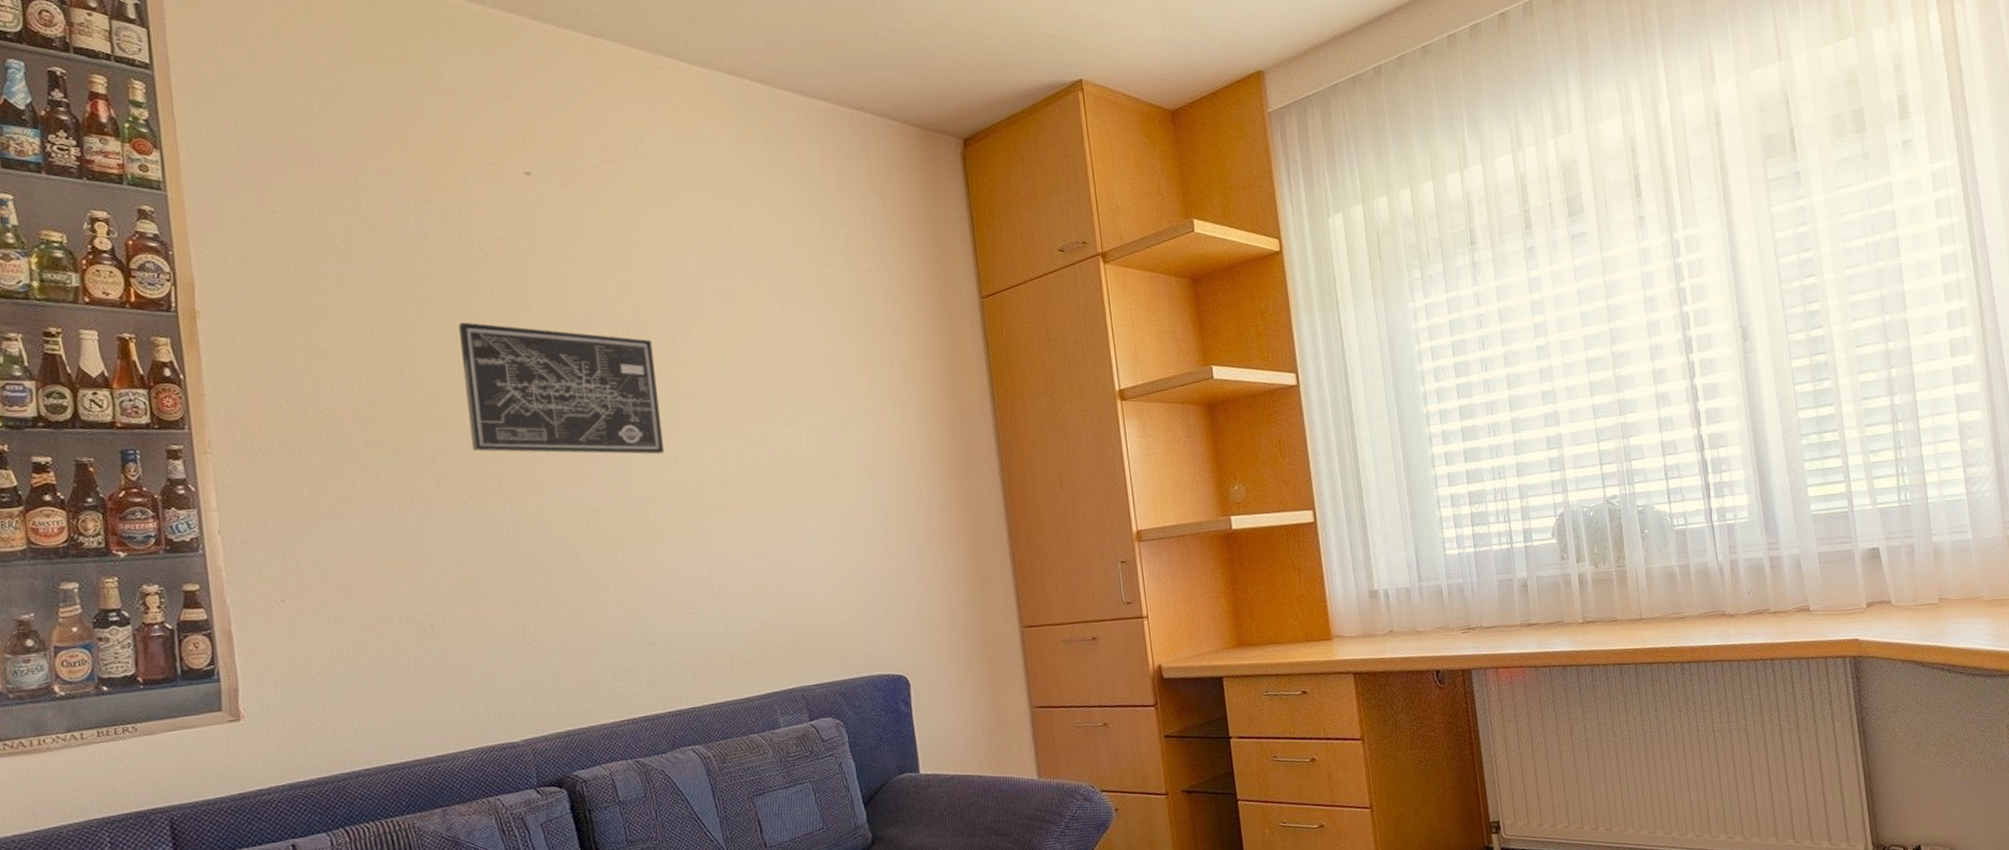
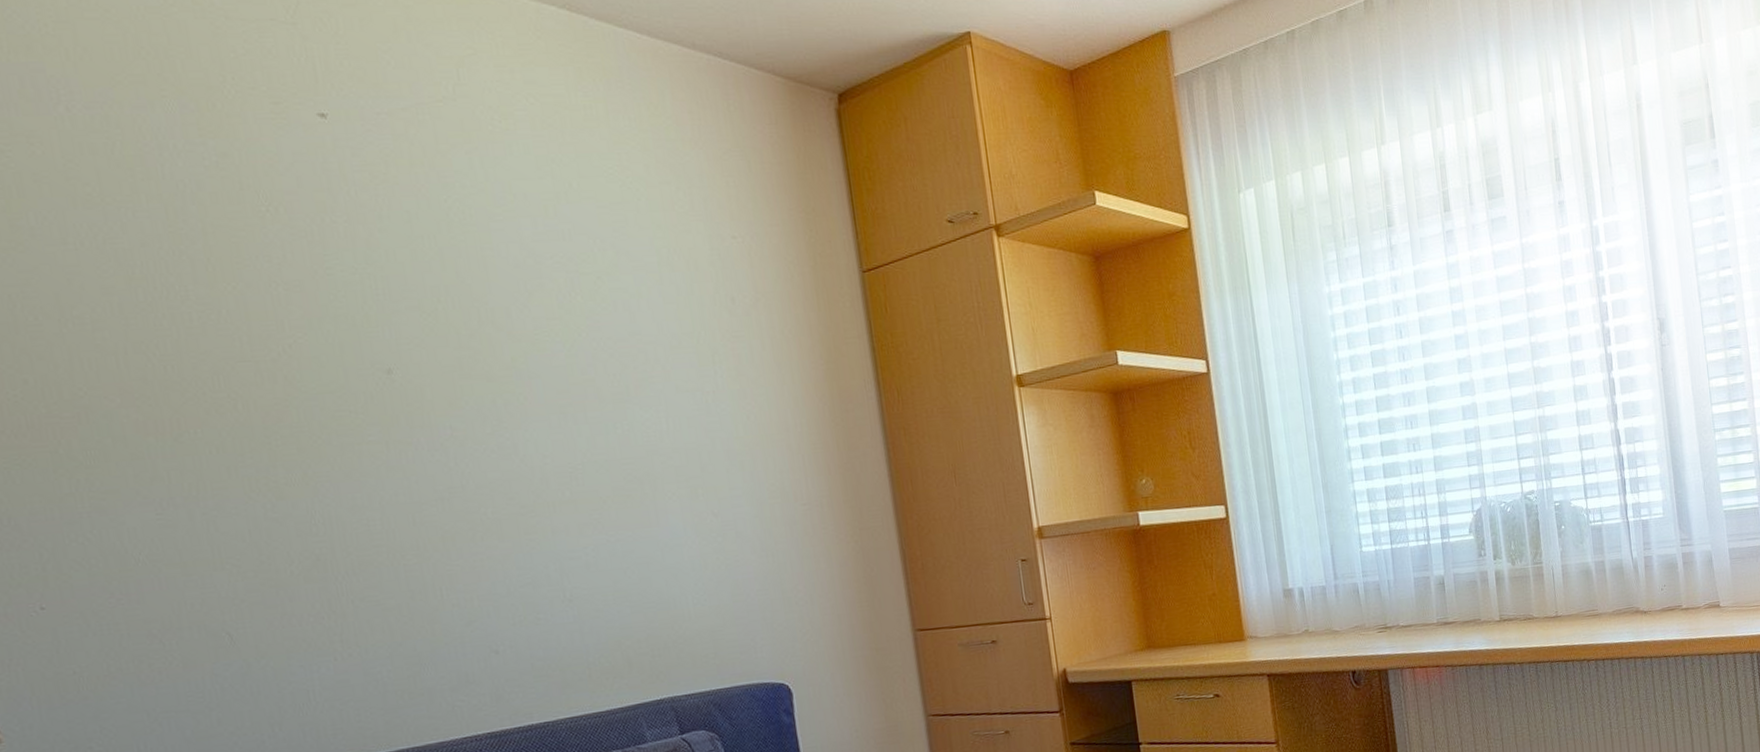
wall art: present [459,322,664,455] -> none [245,287,501,442]

